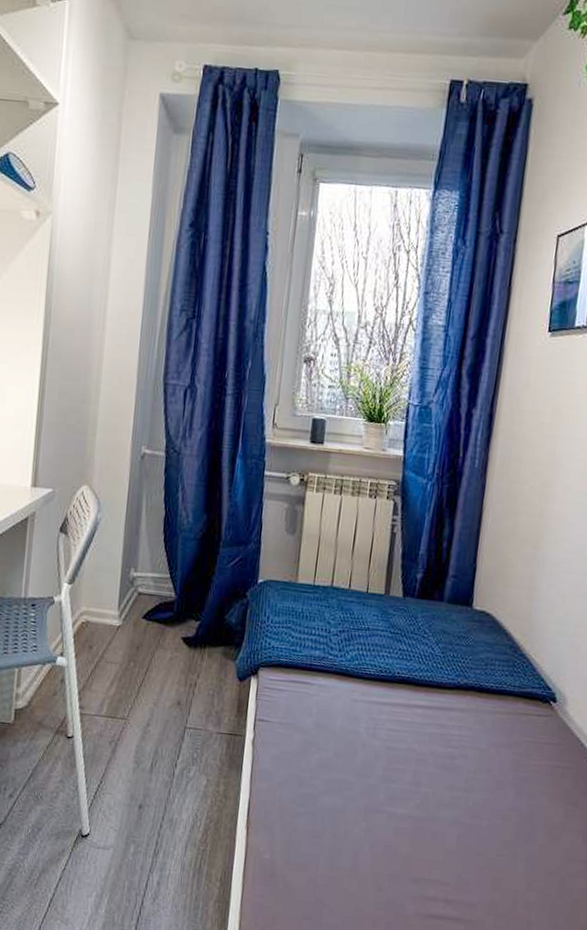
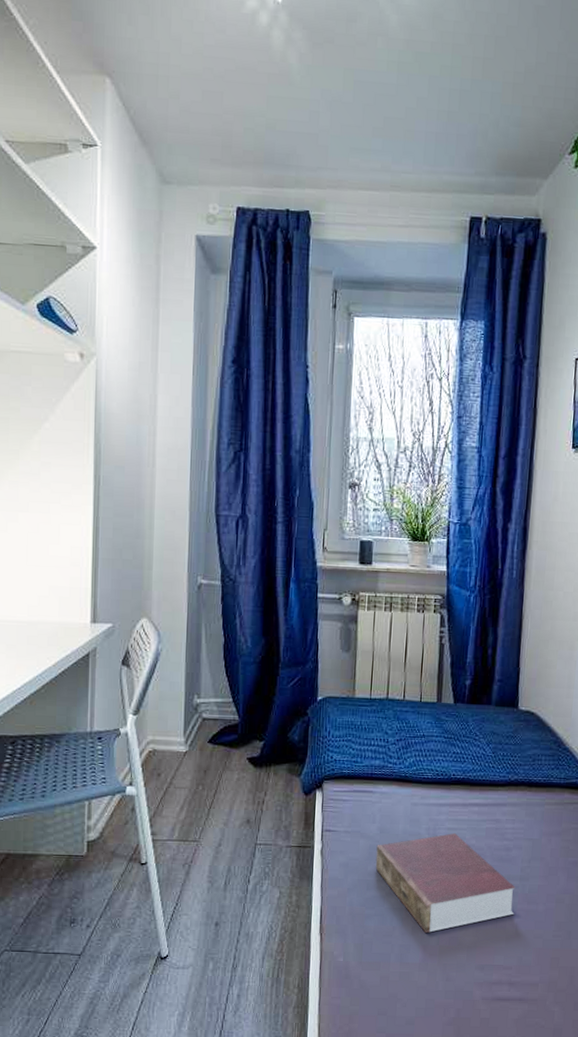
book: none [308,734,459,838] -> present [375,833,516,933]

